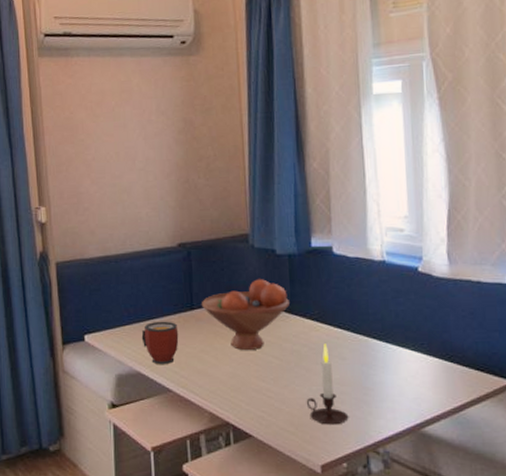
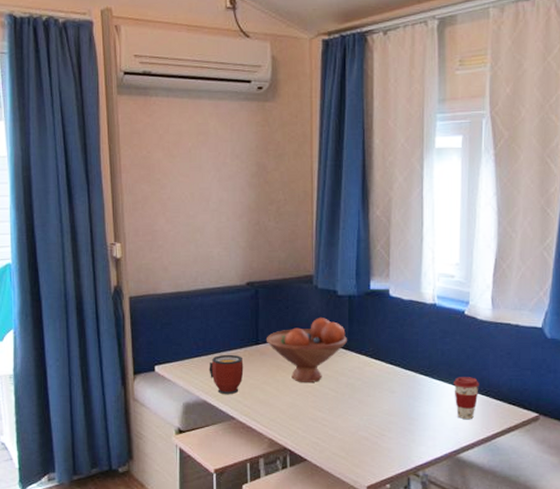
candle: present [306,343,349,425] -> none [357,378,394,451]
coffee cup: none [411,340,441,389] -> present [454,377,479,420]

